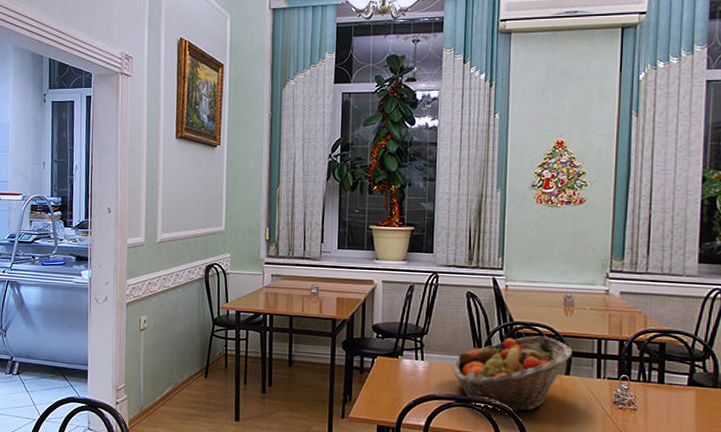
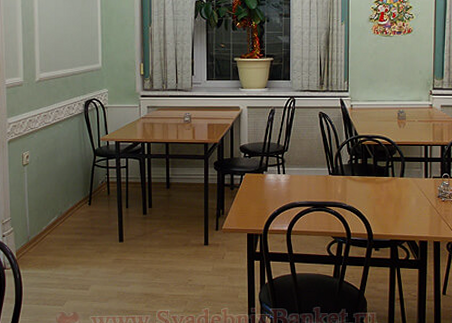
fruit basket: present [453,336,573,413] -> none [310,146,405,212]

